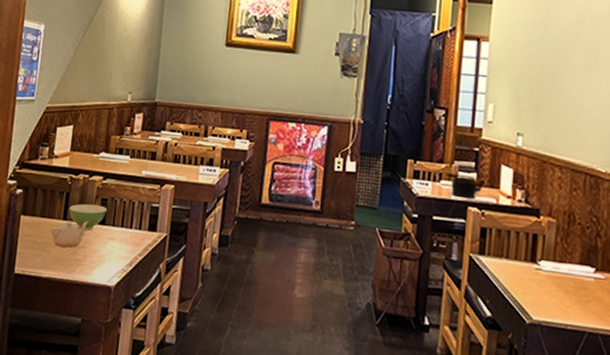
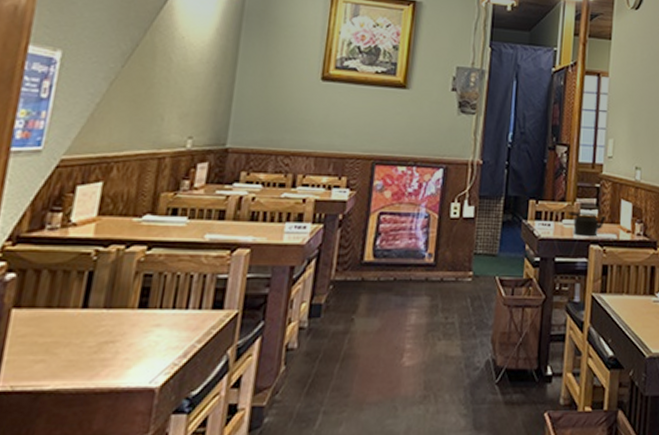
teapot: present [51,221,89,248] -> none [61,305,124,345]
bowl: present [69,203,108,231] -> none [92,283,153,318]

